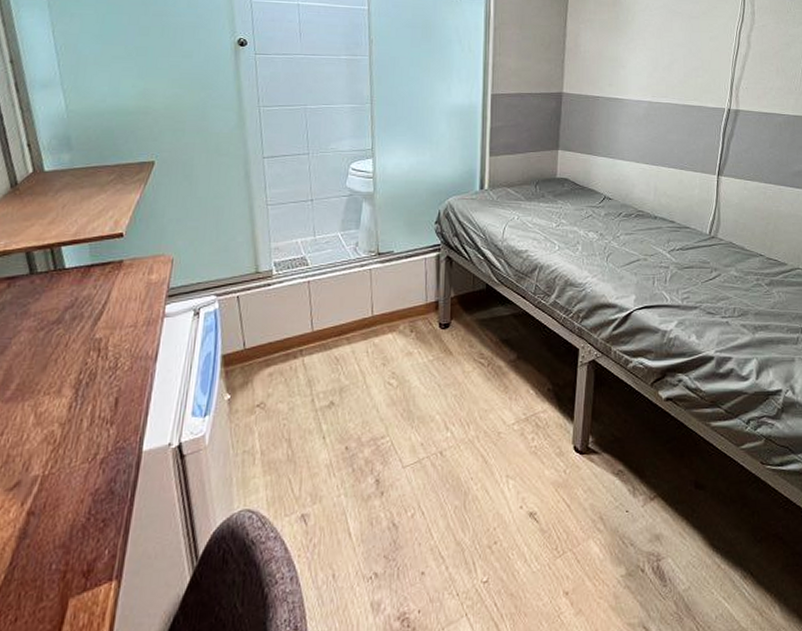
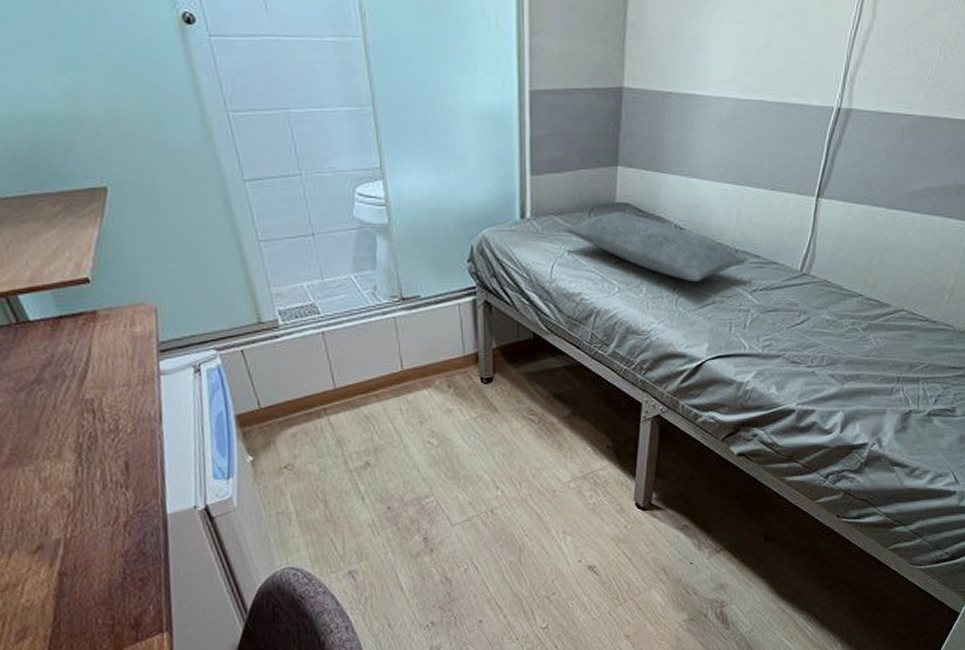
pillow: none [515,185,666,242] -> present [564,212,749,281]

